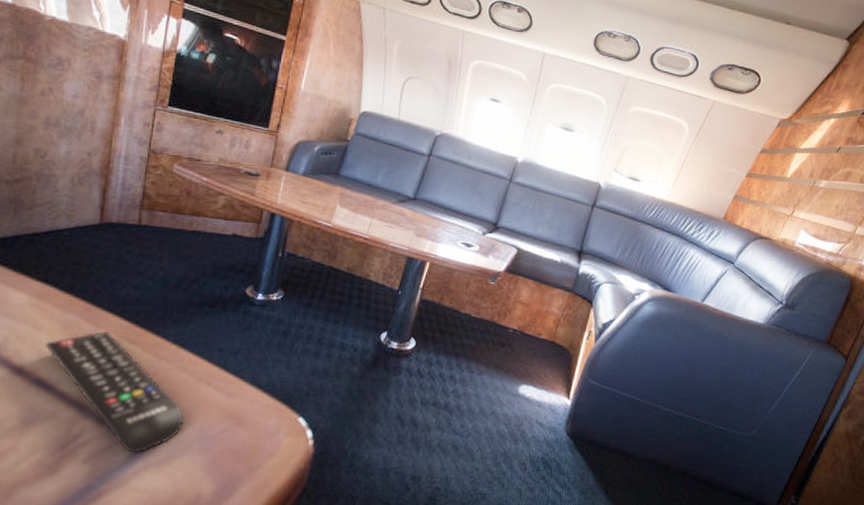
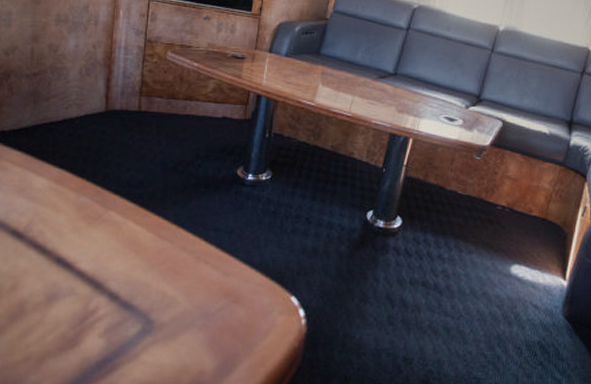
remote control: present [45,331,185,453] -> none [63,213,187,329]

